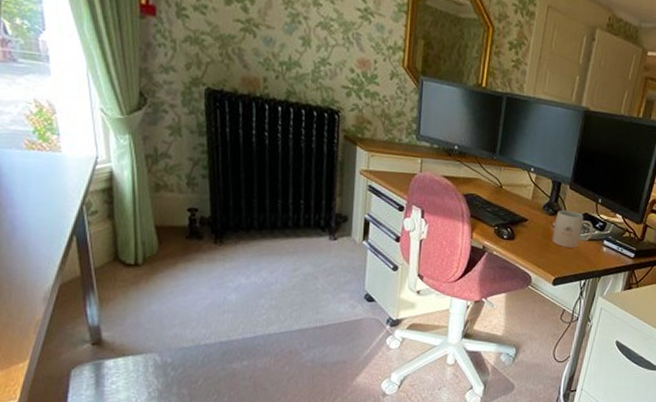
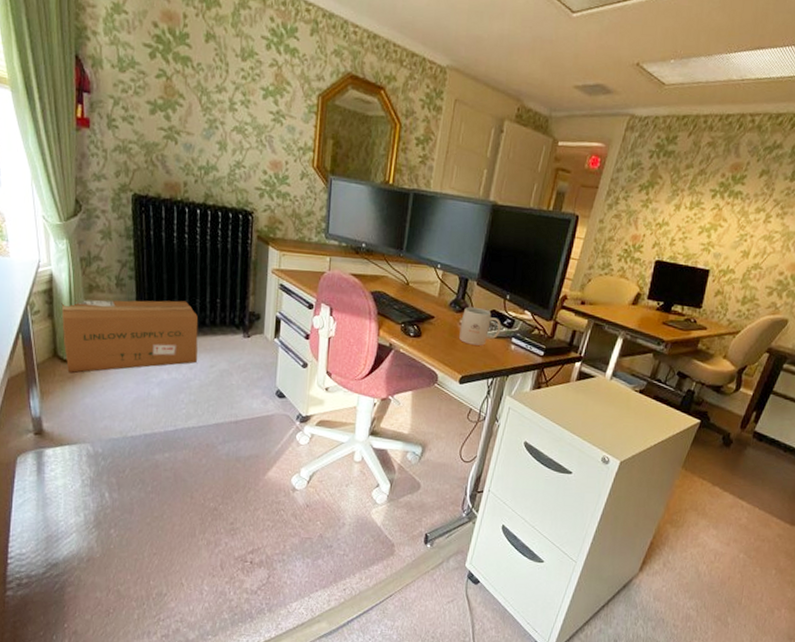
box: none [123,199,280,278] -> present [61,300,198,373]

